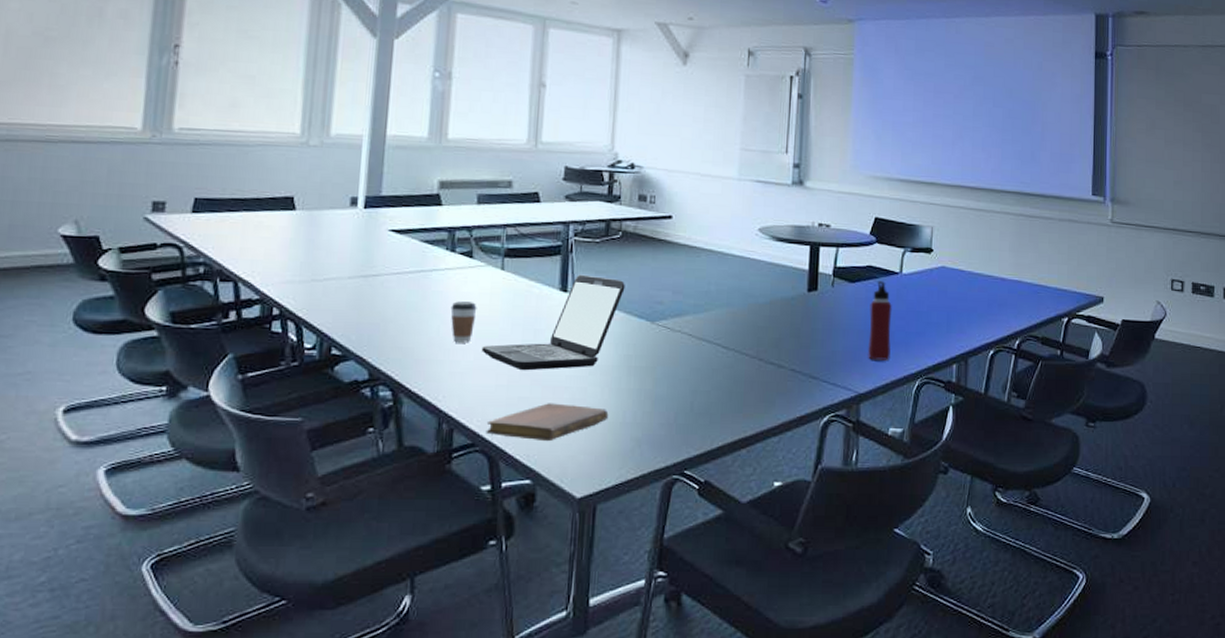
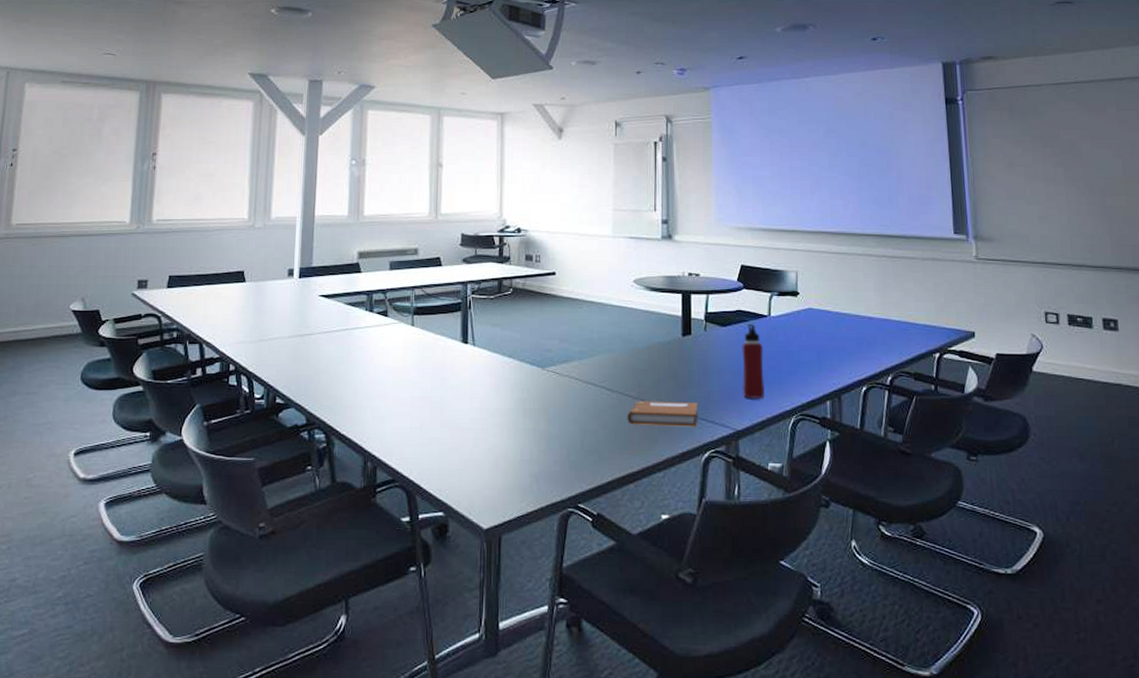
coffee cup: present [450,301,477,343] -> none [371,355,393,391]
laptop: present [481,274,625,371] -> none [397,327,517,414]
notebook: present [486,403,609,442] -> none [404,443,508,478]
notebook: none [743,360,820,389] -> present [627,401,699,427]

